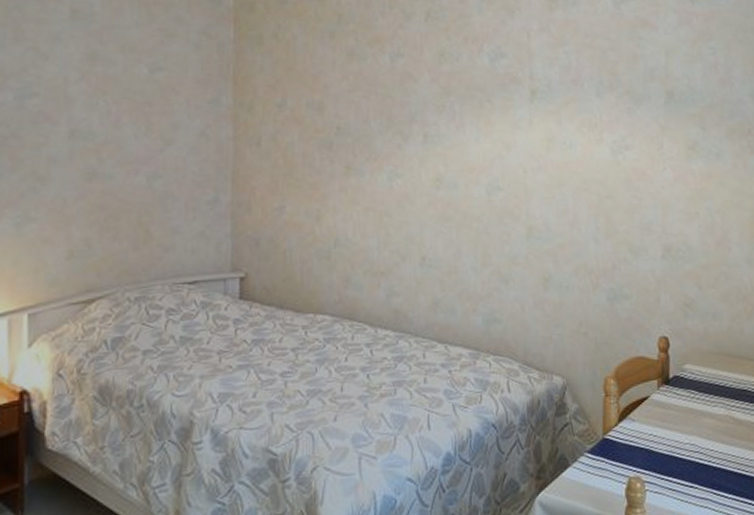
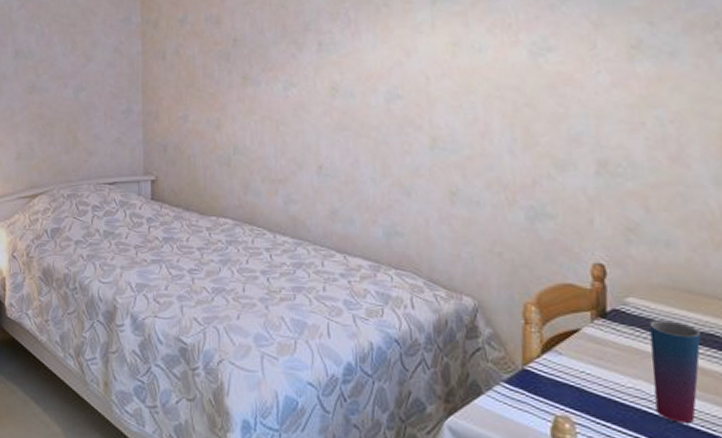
cup: none [701,381,738,469] -> present [649,320,701,423]

